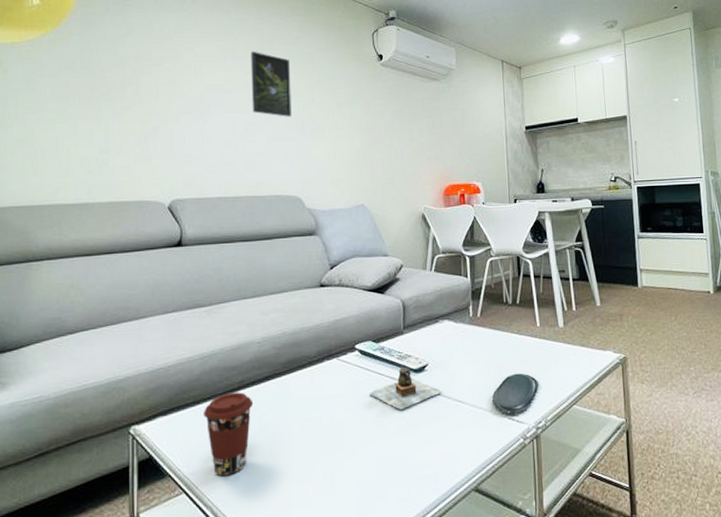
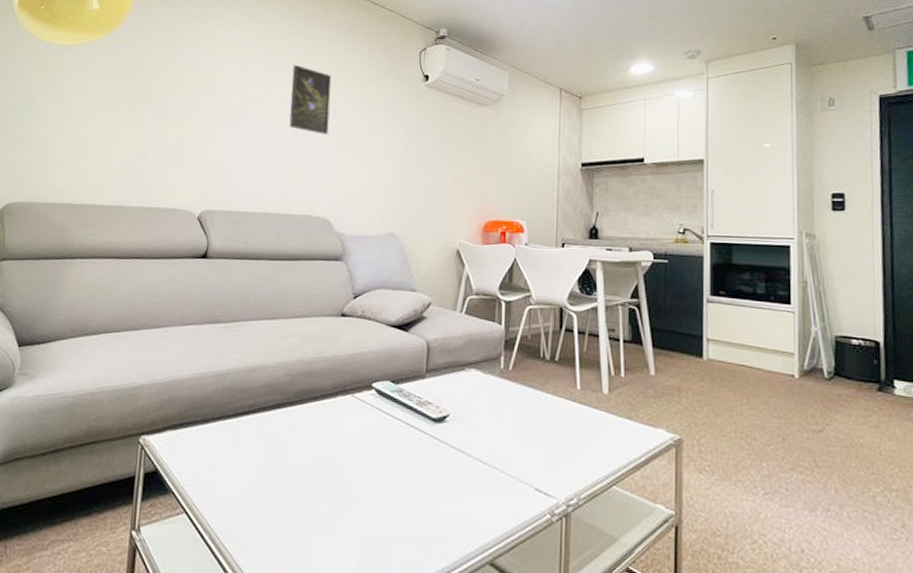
coffee cup: present [204,392,254,477] -> none [212,415,262,503]
teapot: present [369,365,442,410] -> none [383,412,462,461]
oval tray: present [491,373,539,414] -> none [517,439,573,485]

